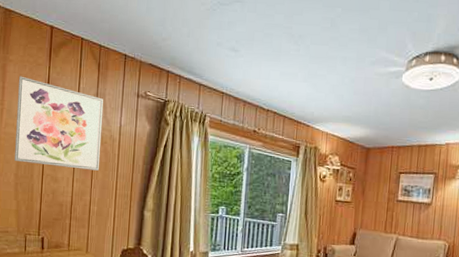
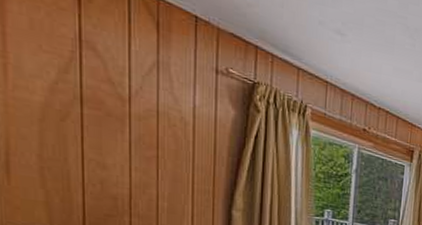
wall art: present [15,76,103,171] -> none [30,20,167,159]

